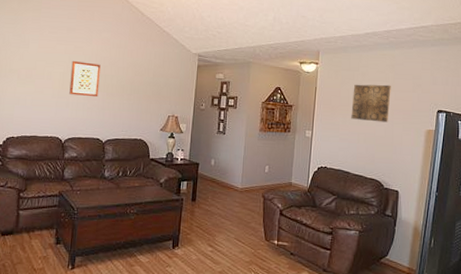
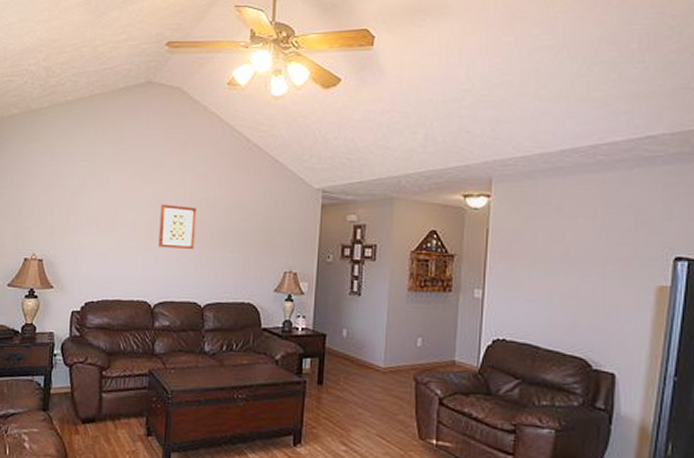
wall art: present [351,84,391,123] -> none [540,222,601,277]

